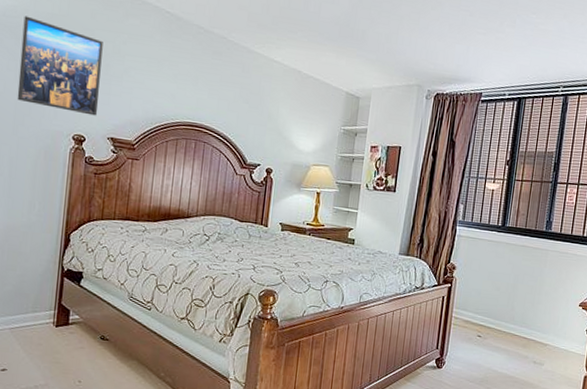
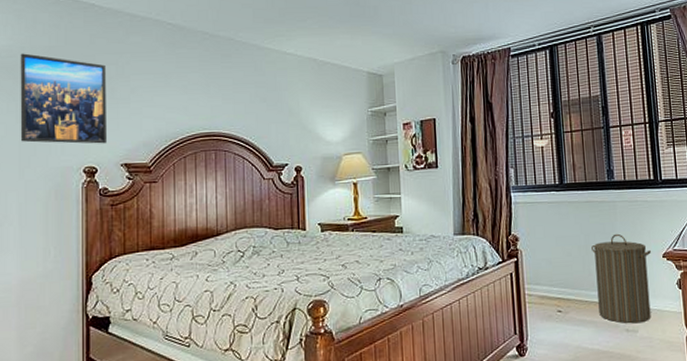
laundry hamper: none [513,278,570,358] -> present [591,233,651,324]

